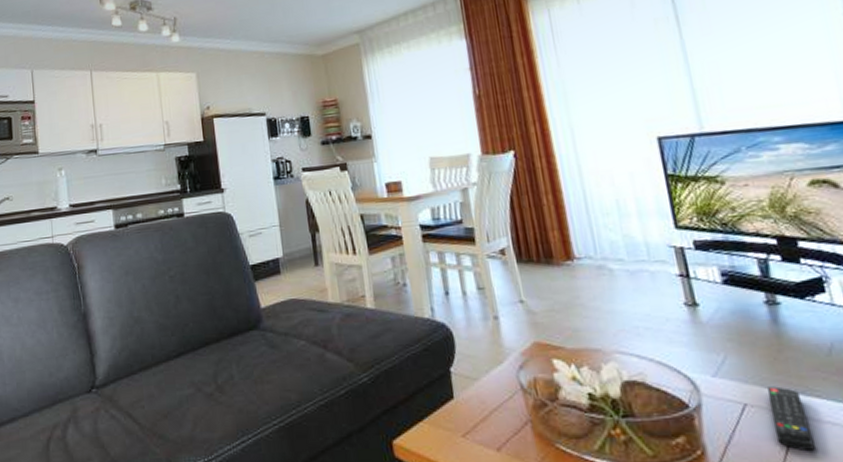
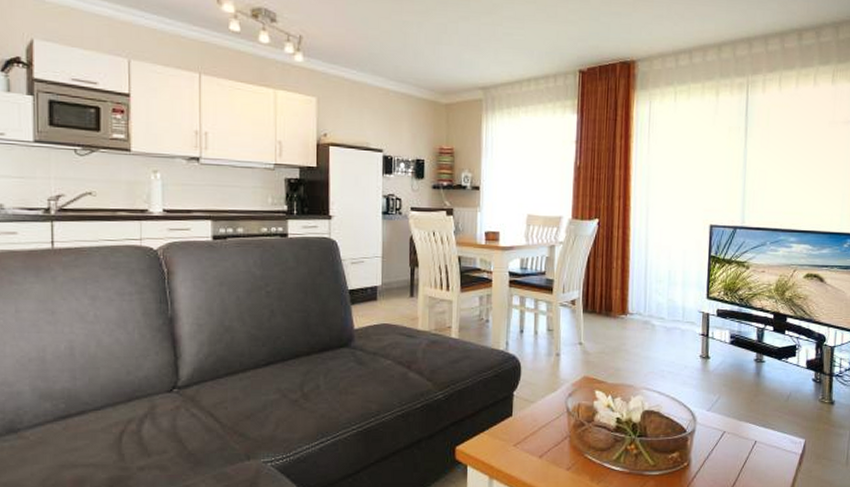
remote control: present [766,386,815,451] -> none [739,420,763,465]

